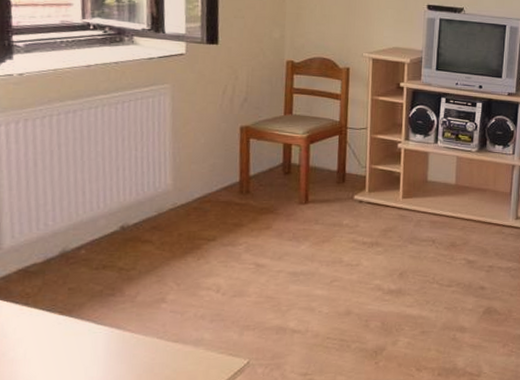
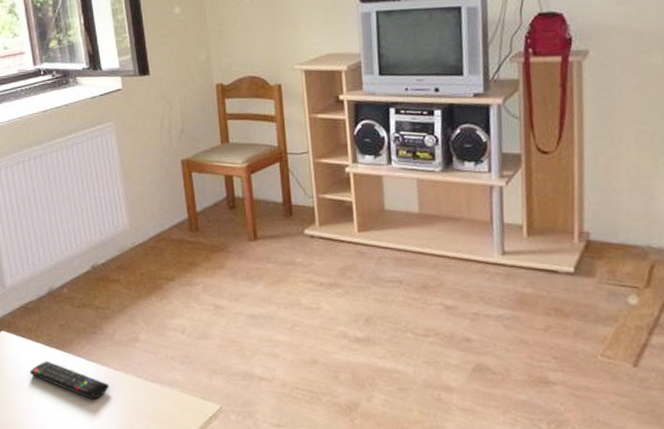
remote control: none [18,328,122,366] -> present [29,361,109,399]

